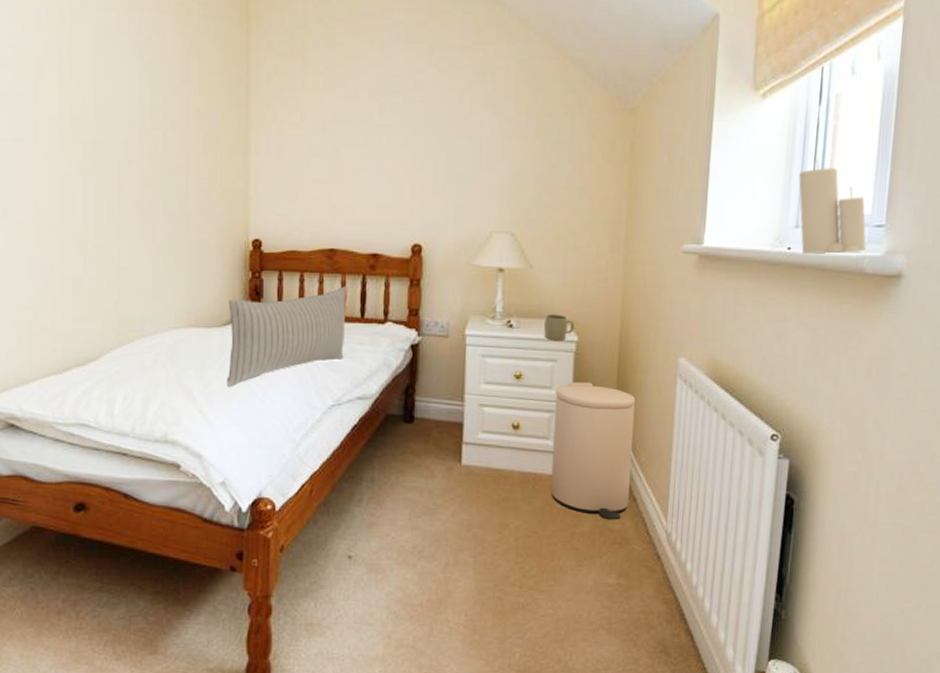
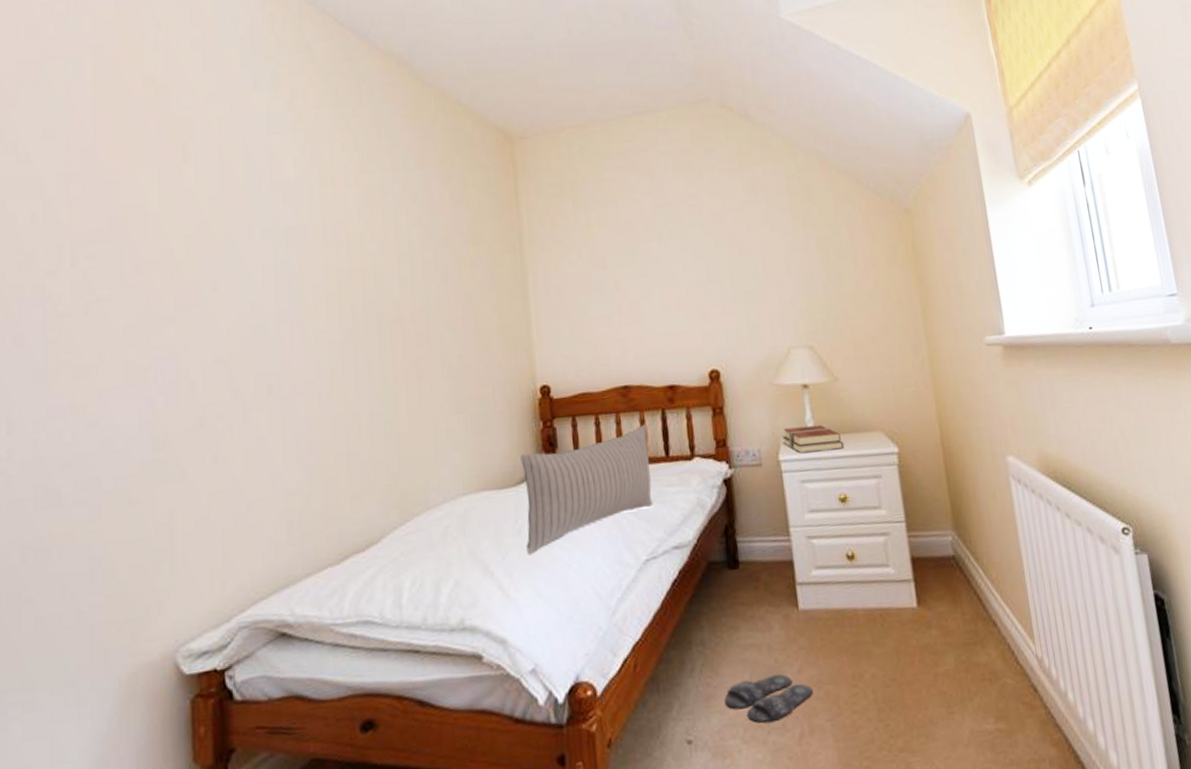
slippers: none [385,515,463,551] -> present [725,674,813,723]
books: none [471,306,528,332] -> present [782,424,845,454]
mug: present [544,314,574,340] -> none [860,426,893,455]
pedal bin: present [551,382,636,520] -> none [886,496,989,653]
candle: present [799,159,866,254] -> none [1082,237,1165,332]

